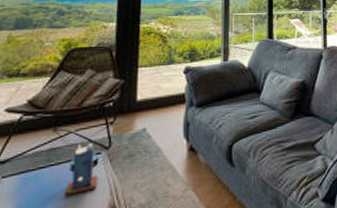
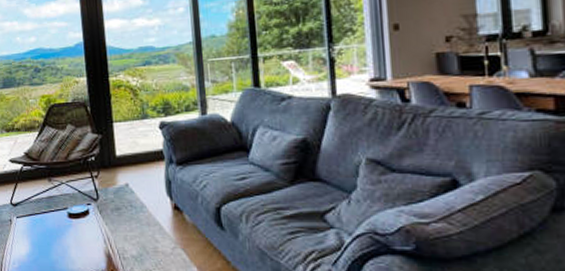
candle: present [65,143,98,196] -> none [66,194,92,239]

